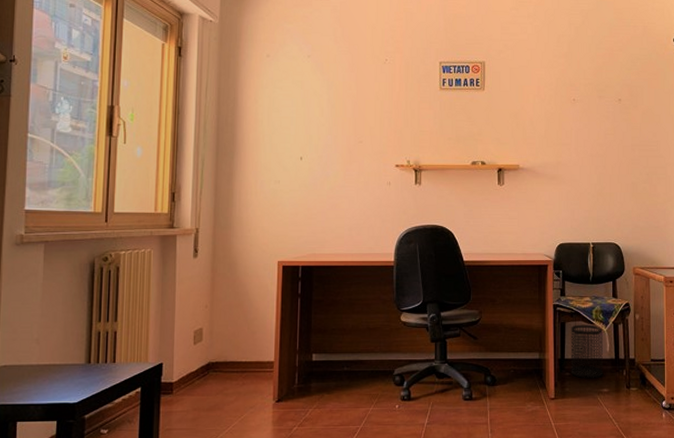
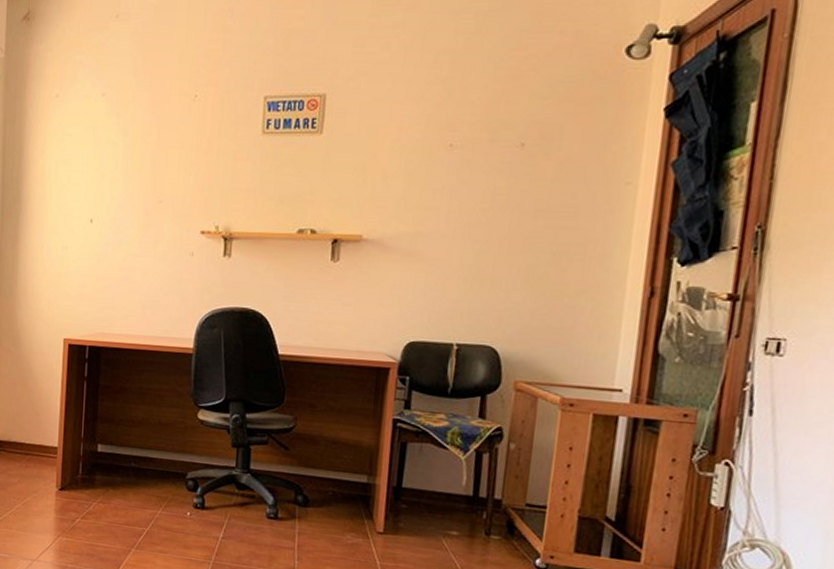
wastebasket: present [570,324,603,379] -> none [408,447,459,517]

